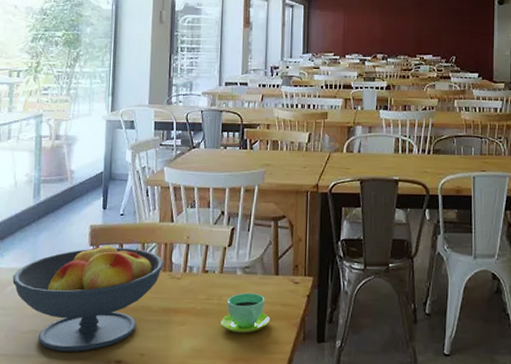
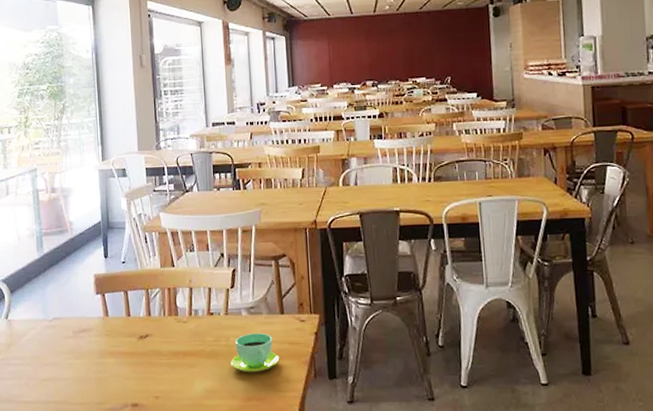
fruit bowl: present [12,242,165,352] -> none [26,290,170,397]

